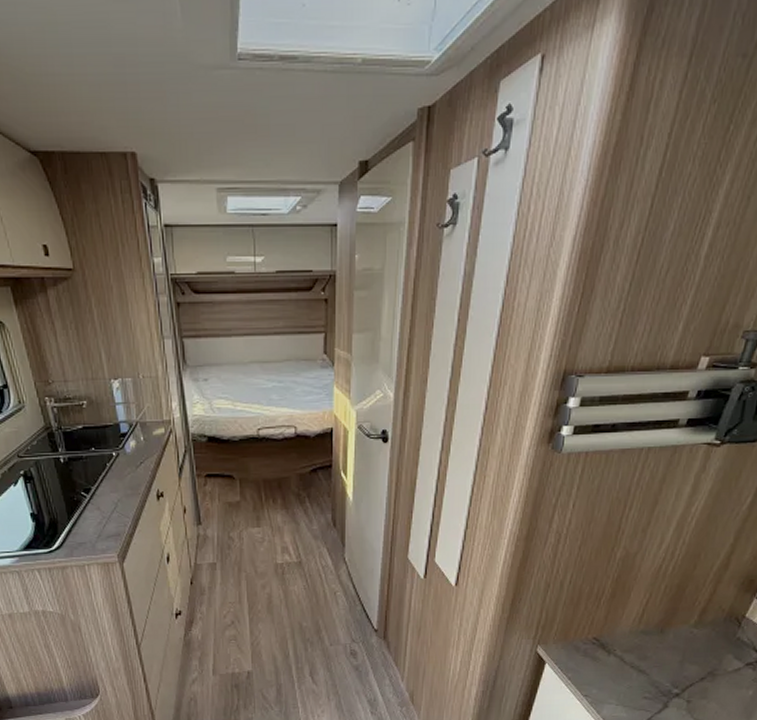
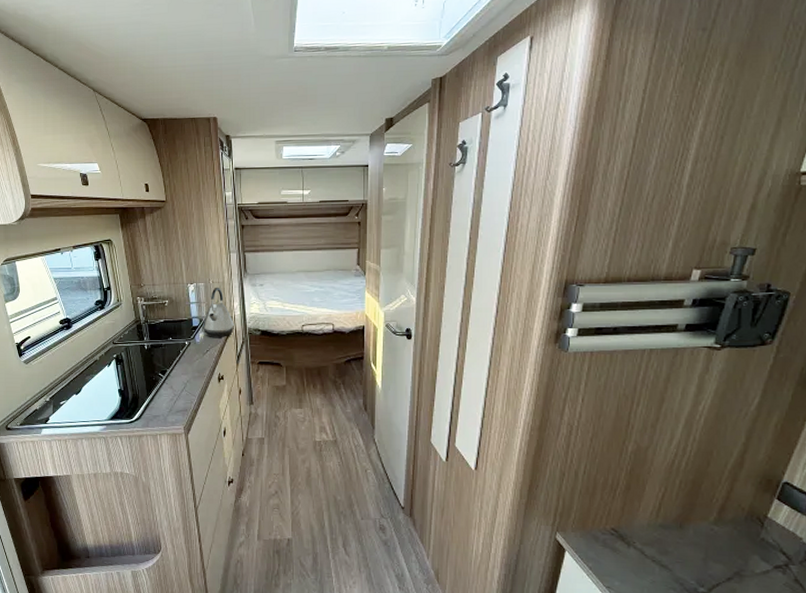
kettle: none [133,382,173,447] -> present [203,287,234,338]

